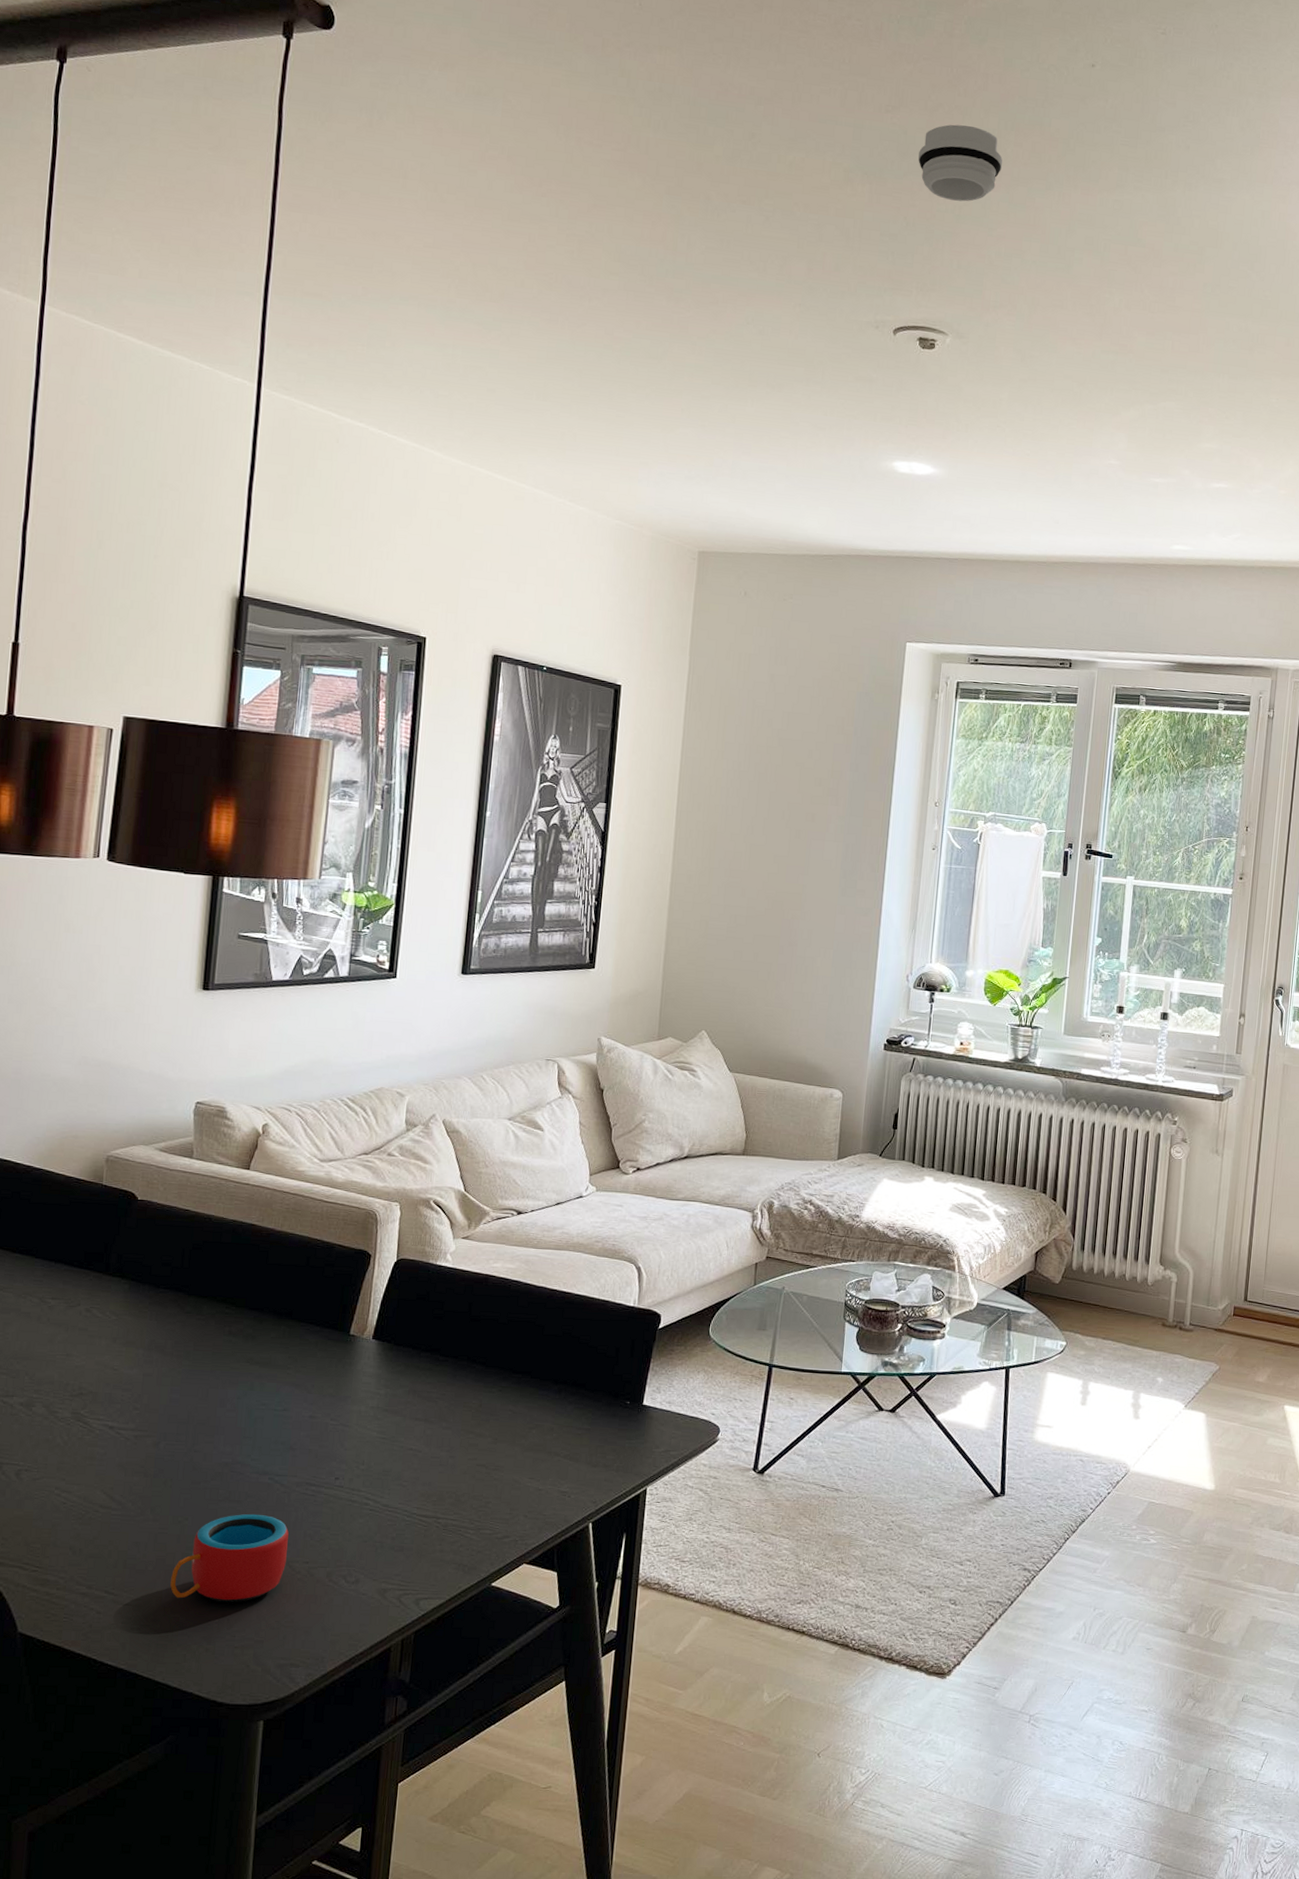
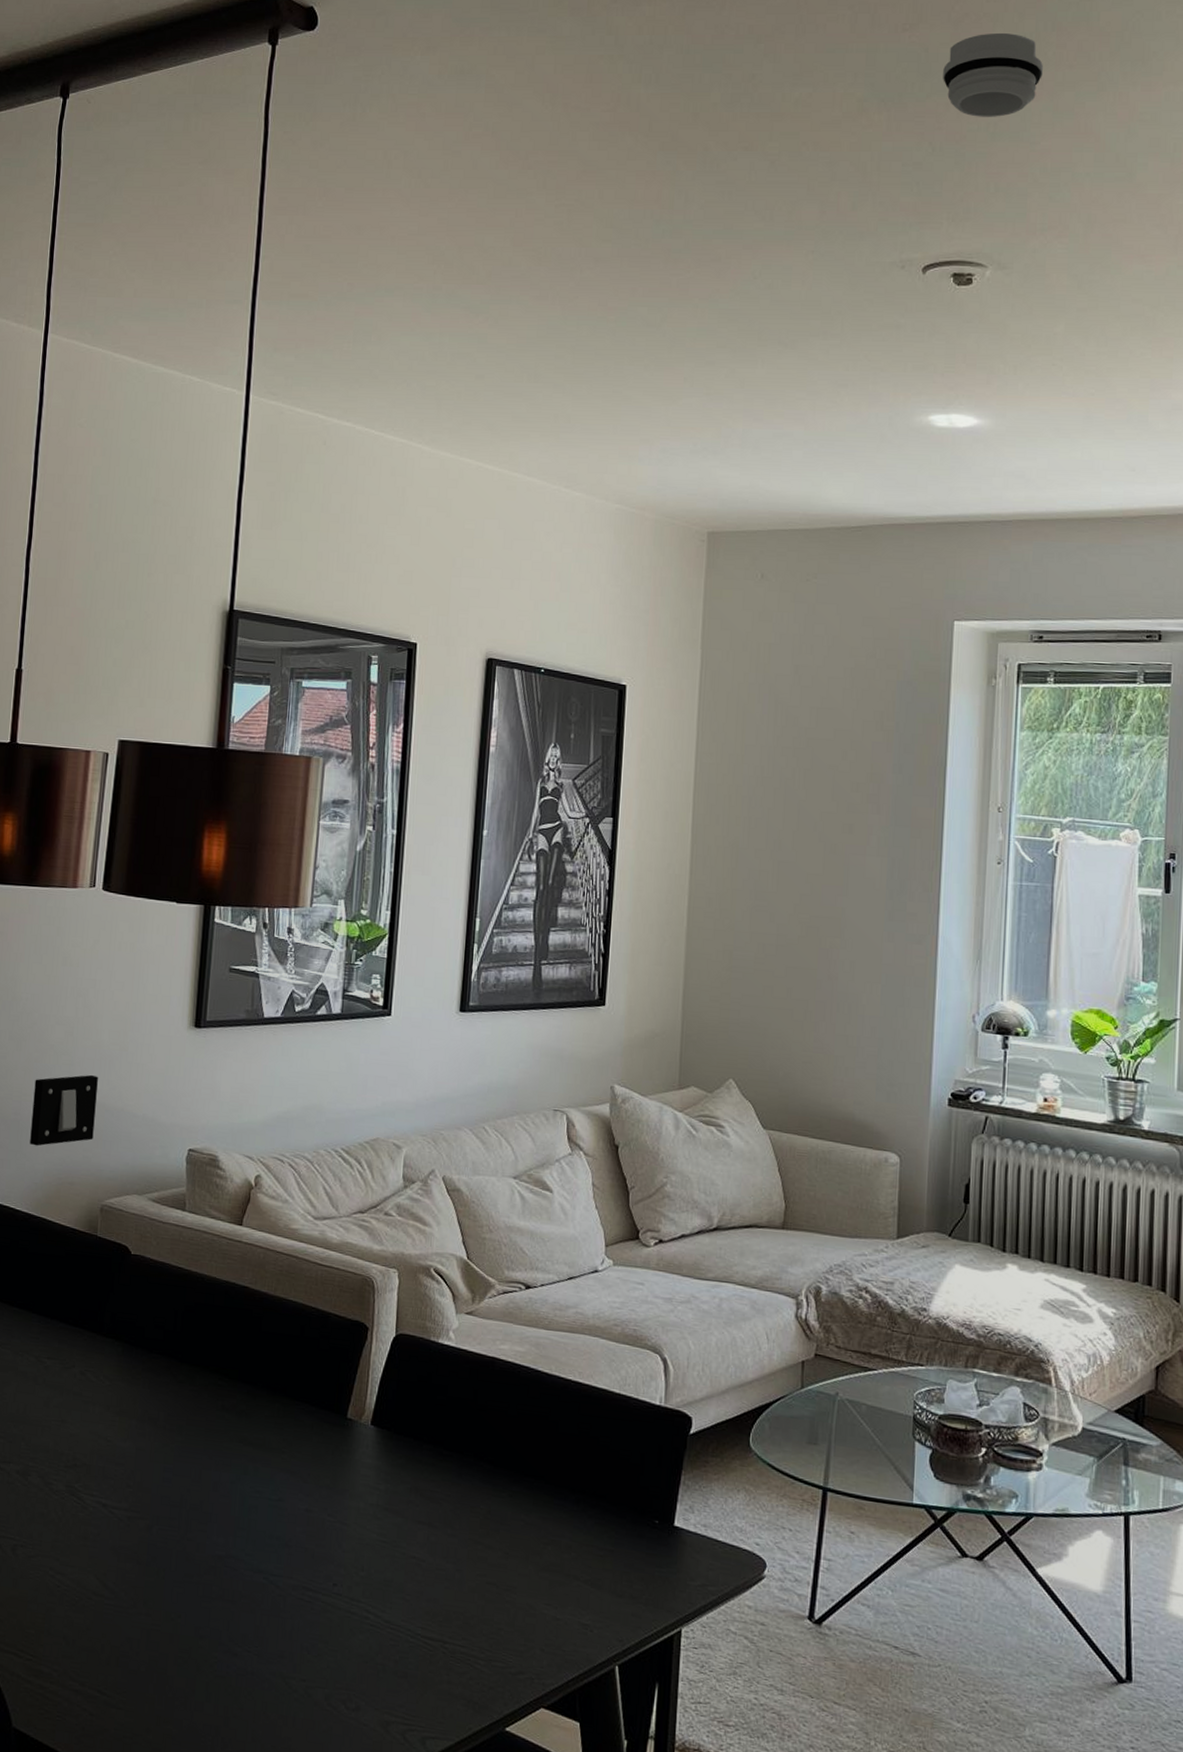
light switch: none [31,1035,103,1103] -> present [30,1074,98,1146]
mug: present [170,1513,289,1603] -> none [163,1616,285,1719]

